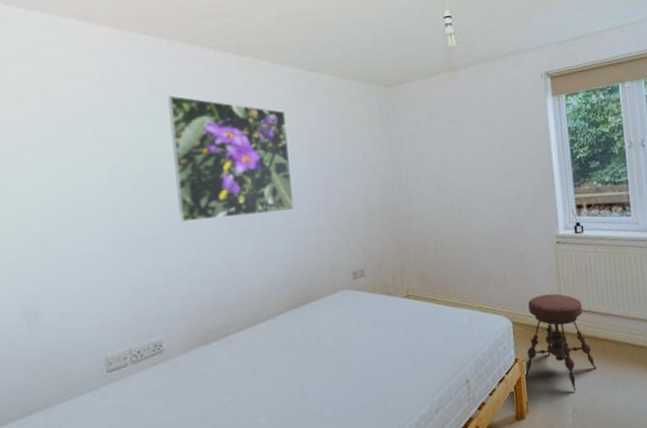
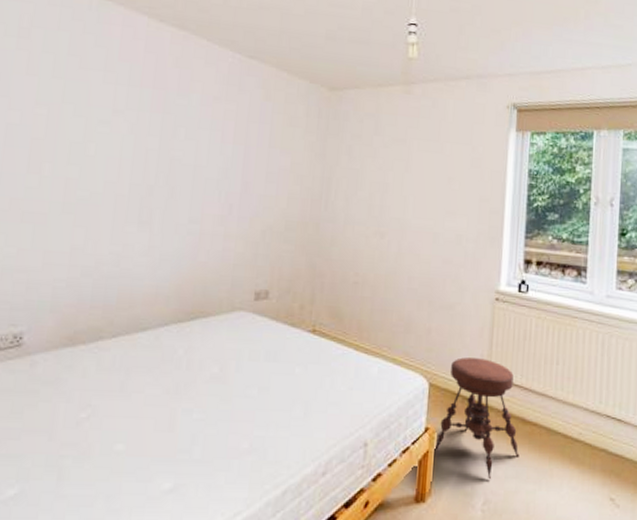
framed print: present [168,95,295,222] -> none [72,58,213,210]

